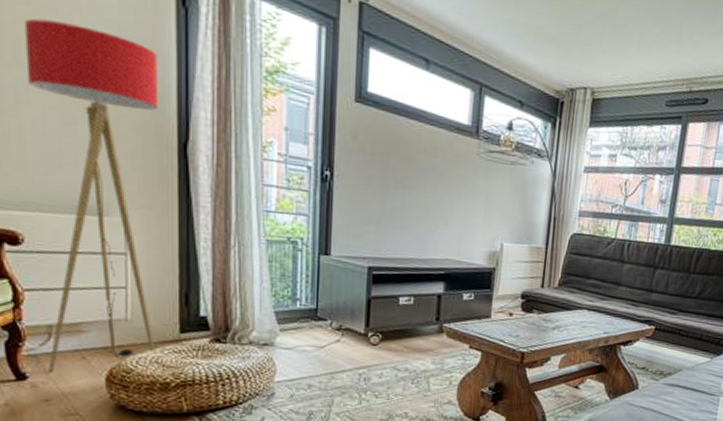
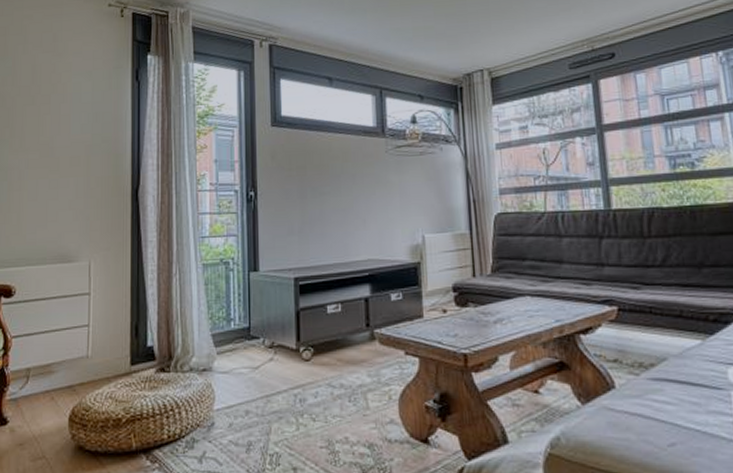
floor lamp: present [24,18,158,372] -> none [25,111,117,415]

